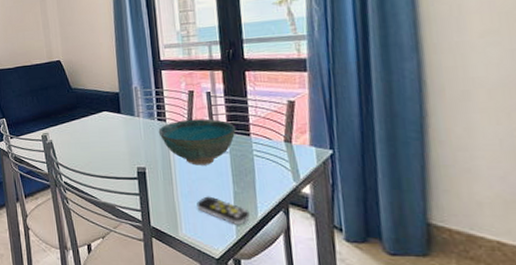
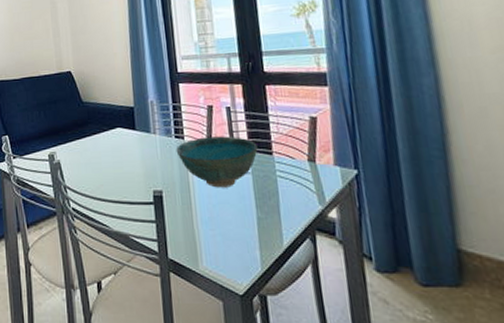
remote control: present [197,196,251,225] -> none [218,222,276,255]

